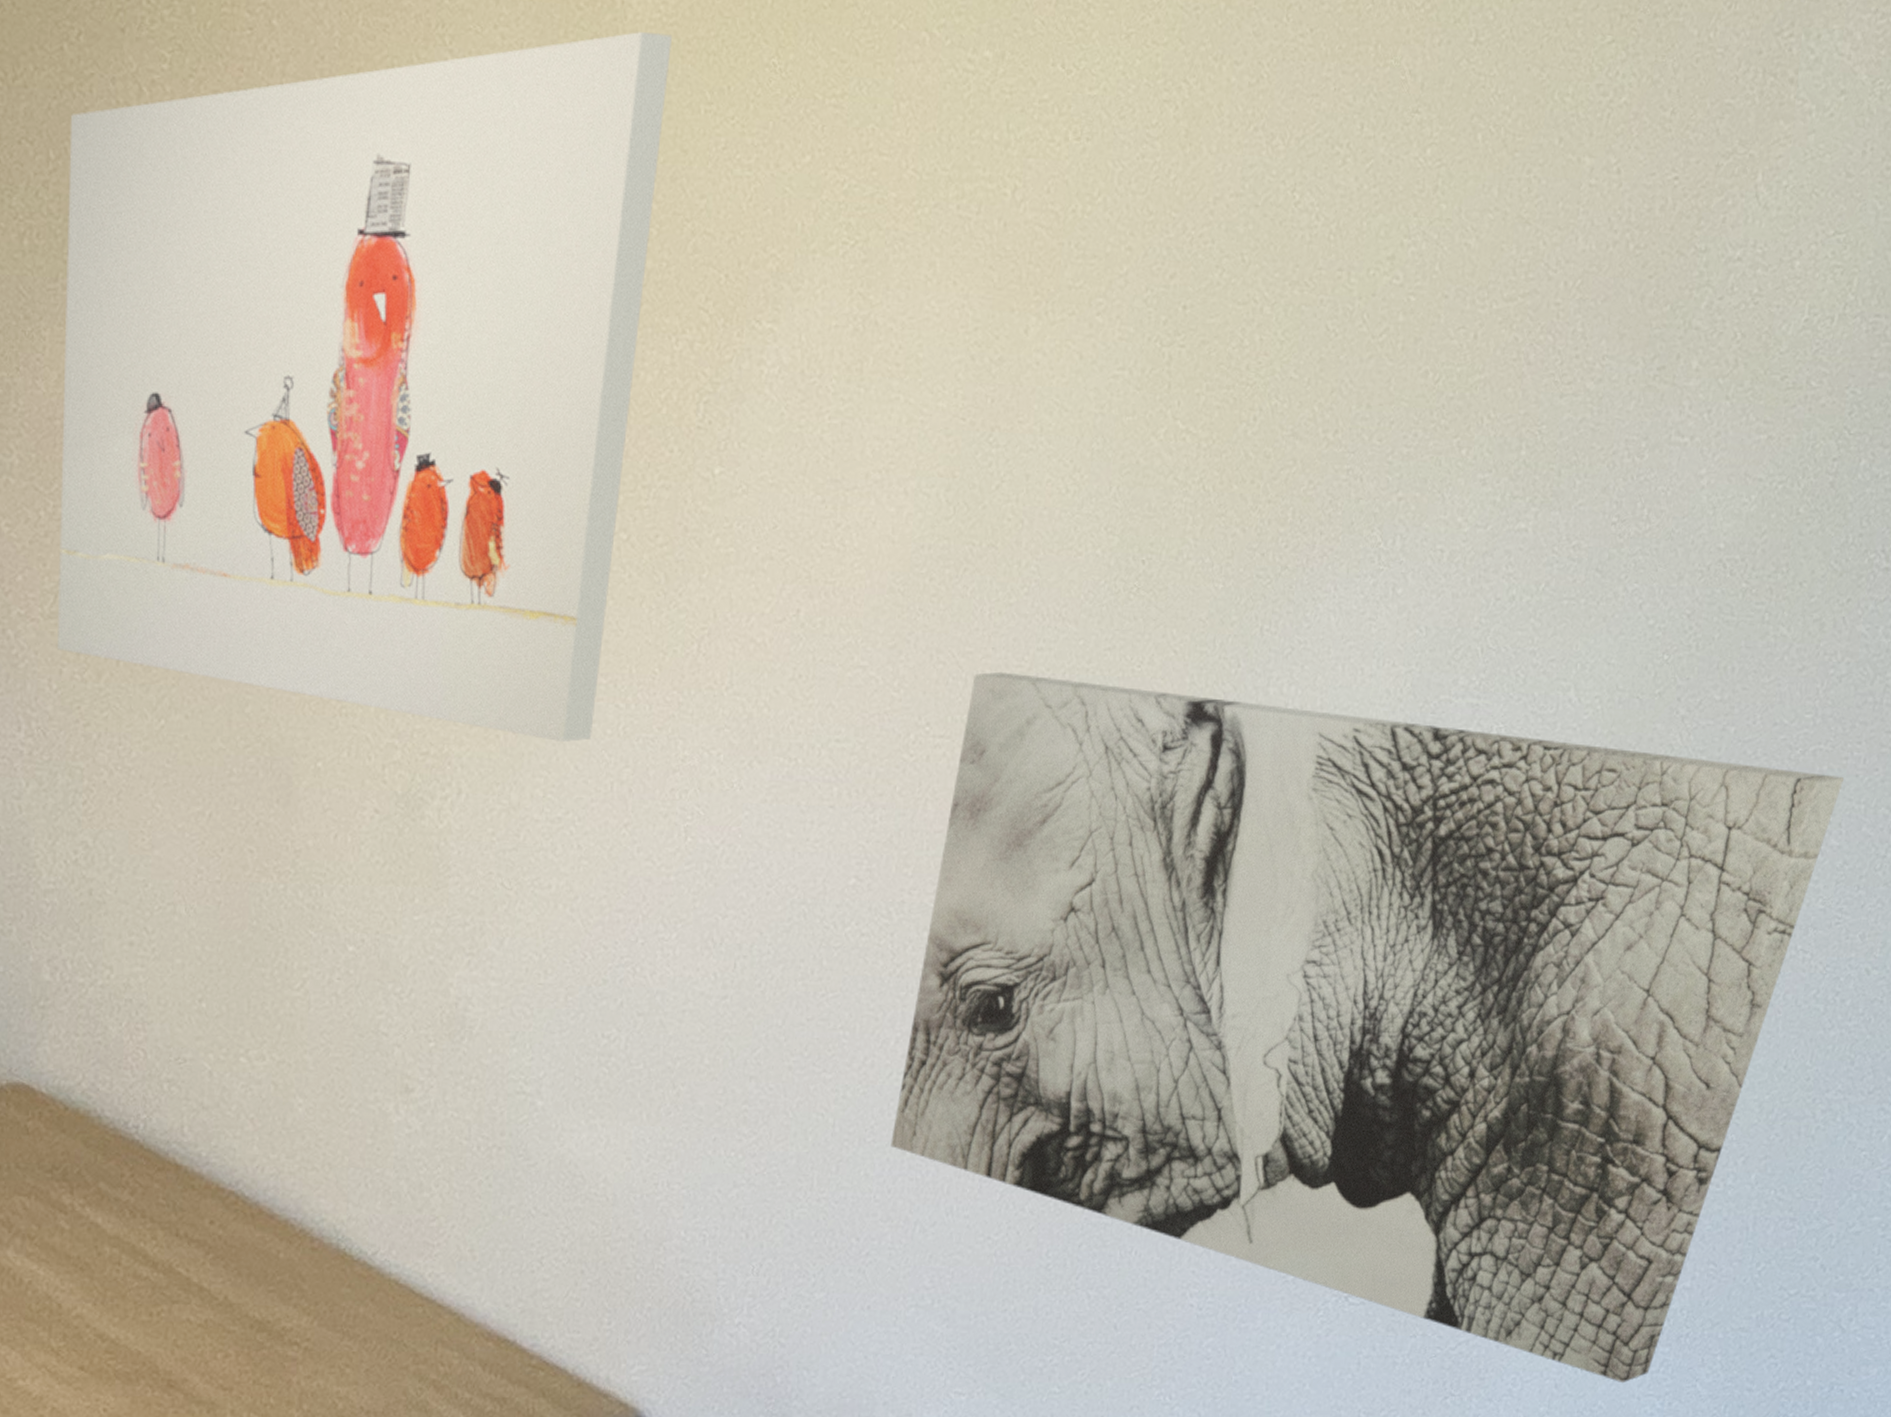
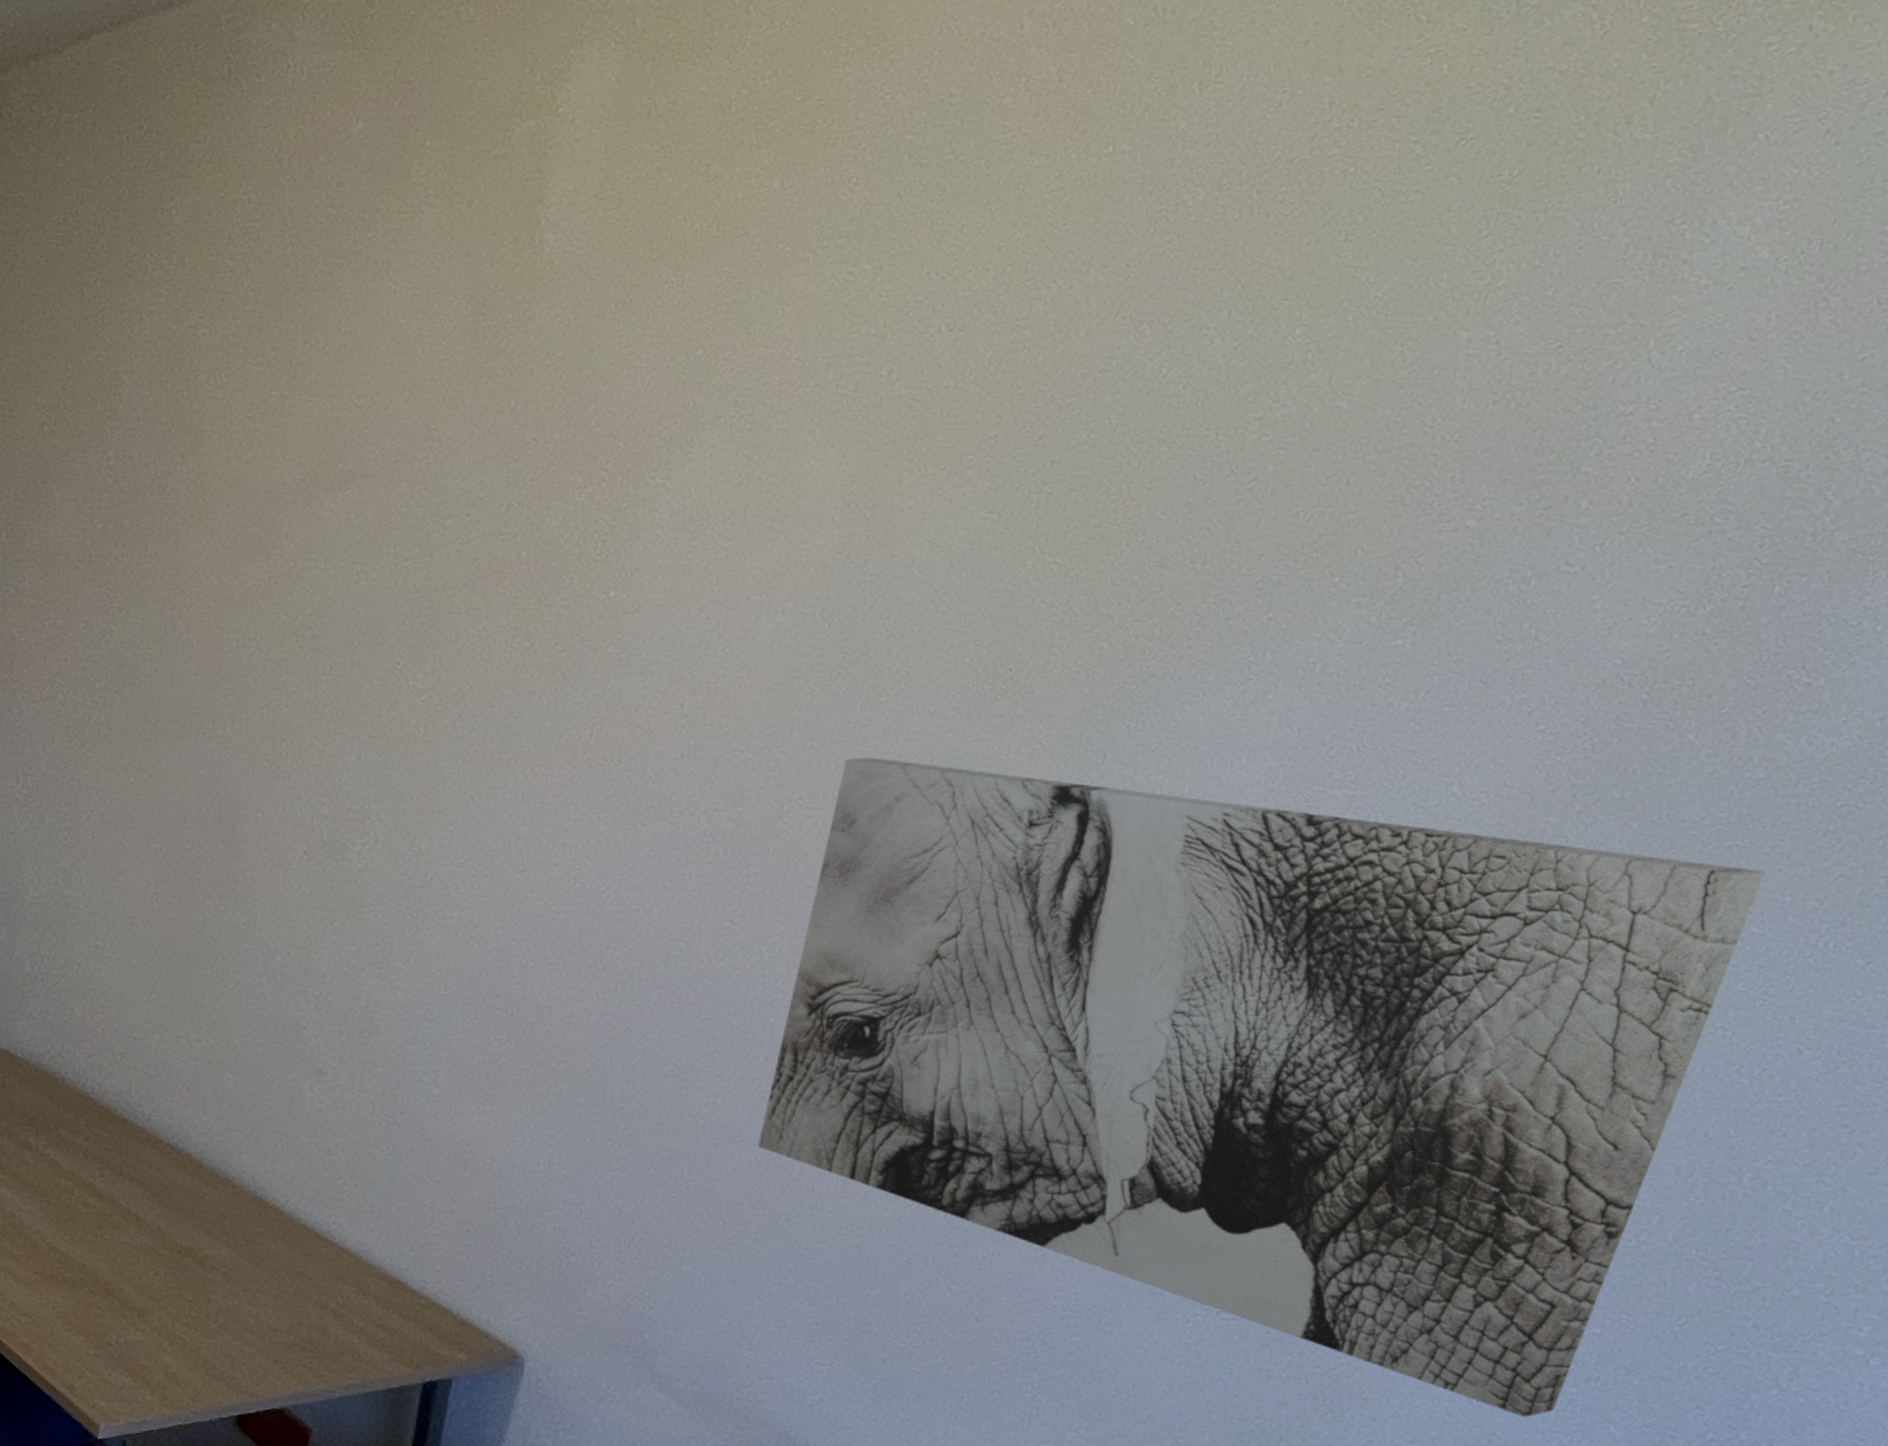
wall art: present [57,32,672,742] -> none [51,262,583,804]

